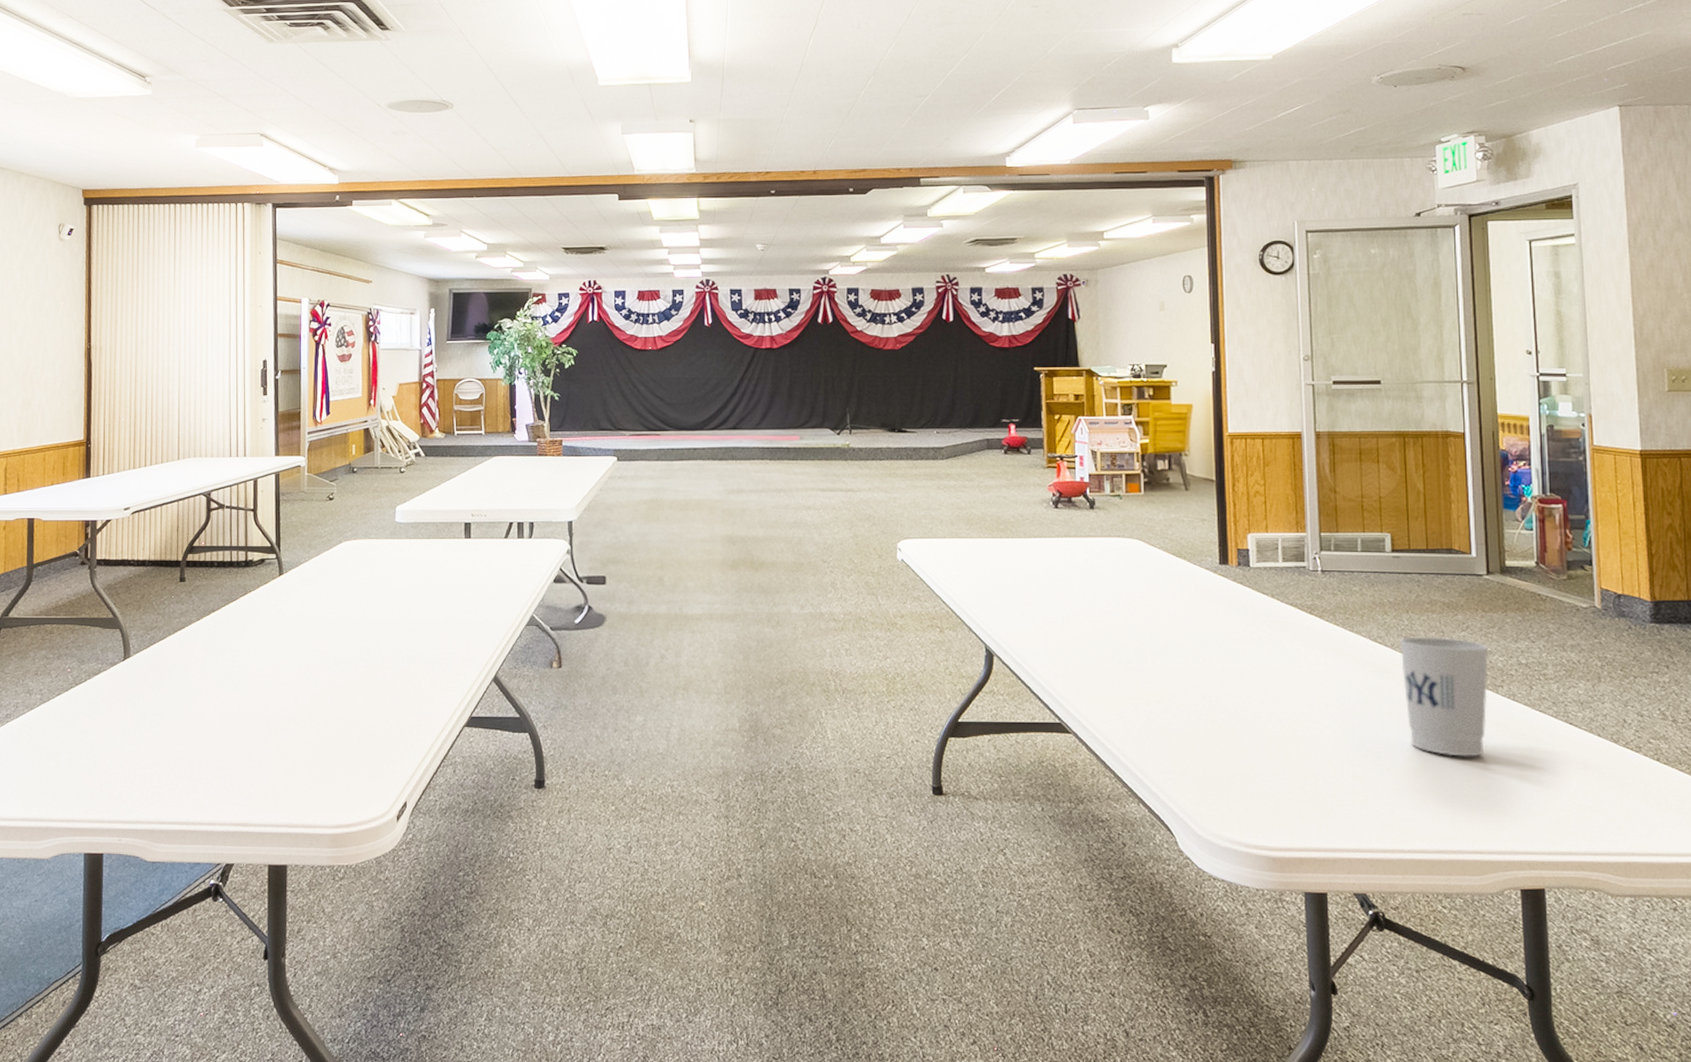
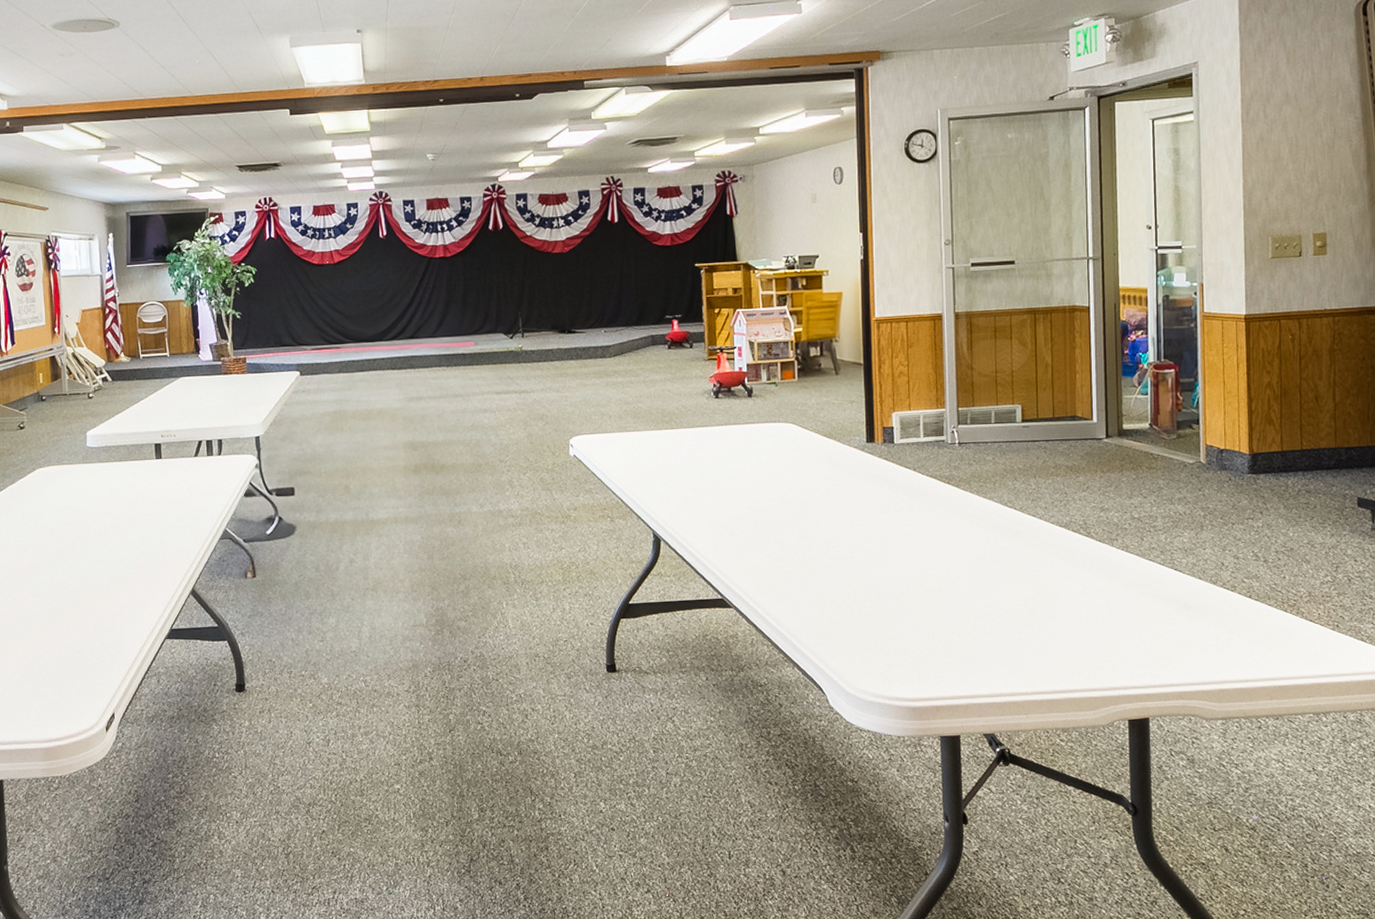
cup: present [1399,637,1489,757] -> none [1027,498,1106,606]

